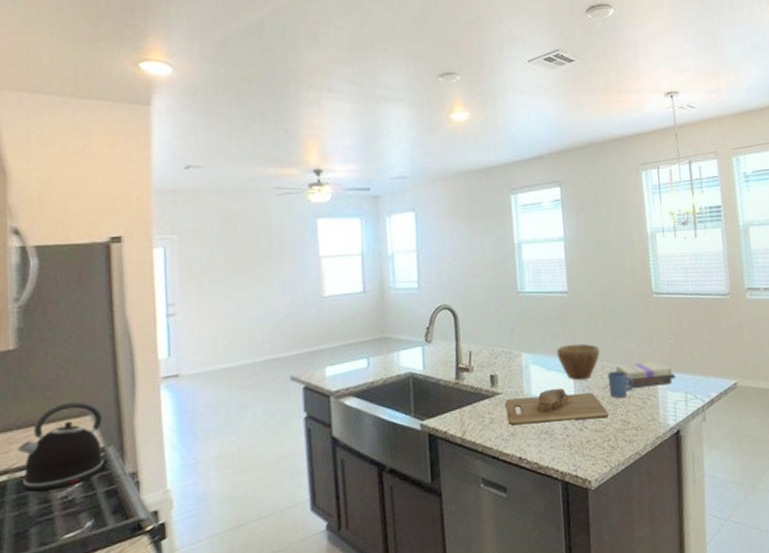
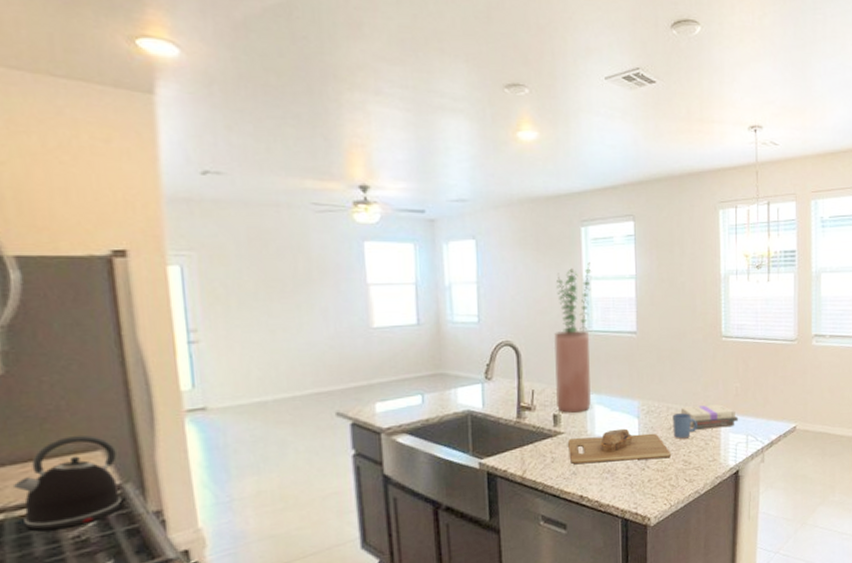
vase: none [488,227,526,373] -> present [553,262,592,413]
bowl: present [556,343,600,380] -> none [622,385,665,421]

